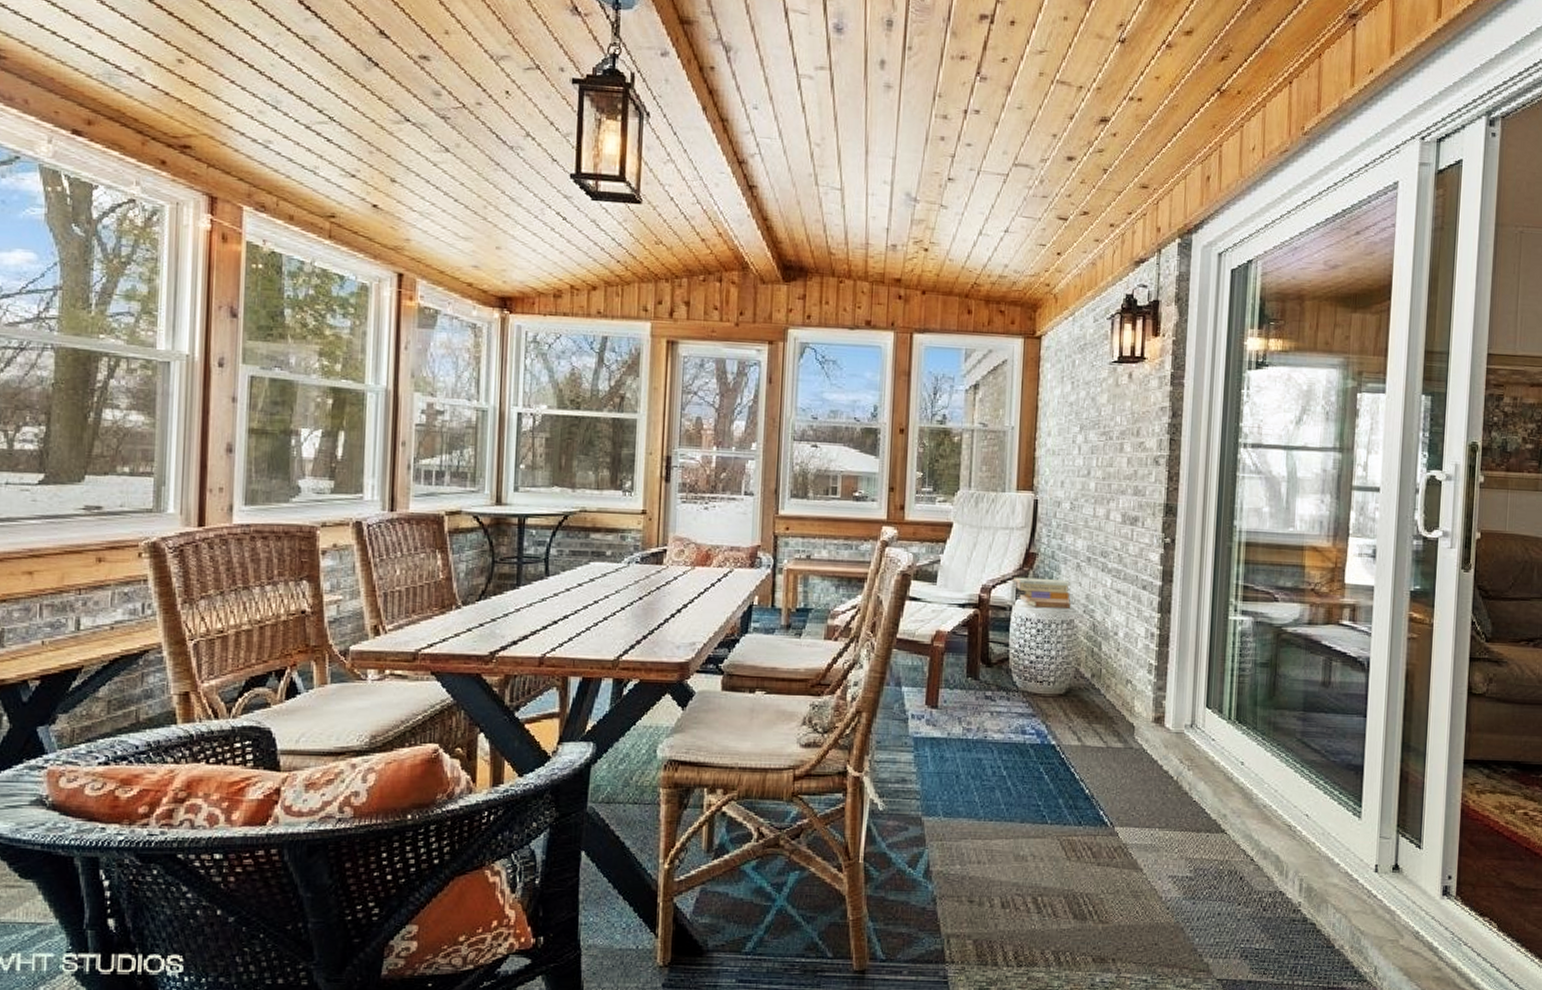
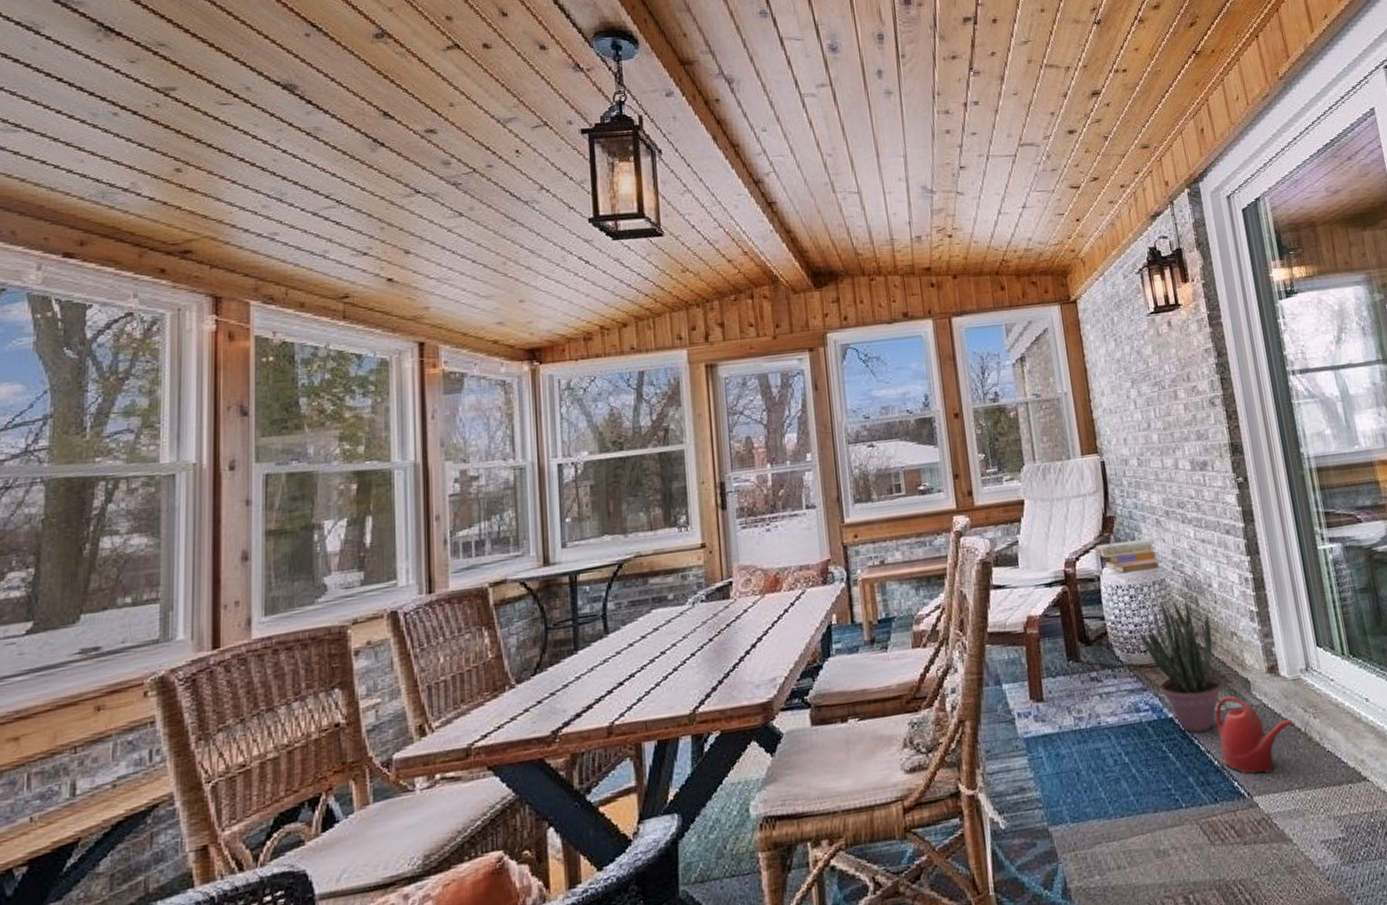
potted plant: none [1038,639,1109,763] -> present [1138,598,1223,733]
watering can: none [1092,735,1168,810] -> present [1215,695,1294,774]

